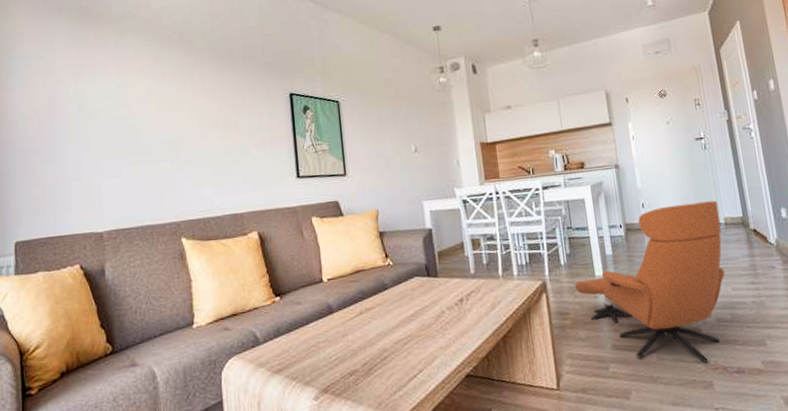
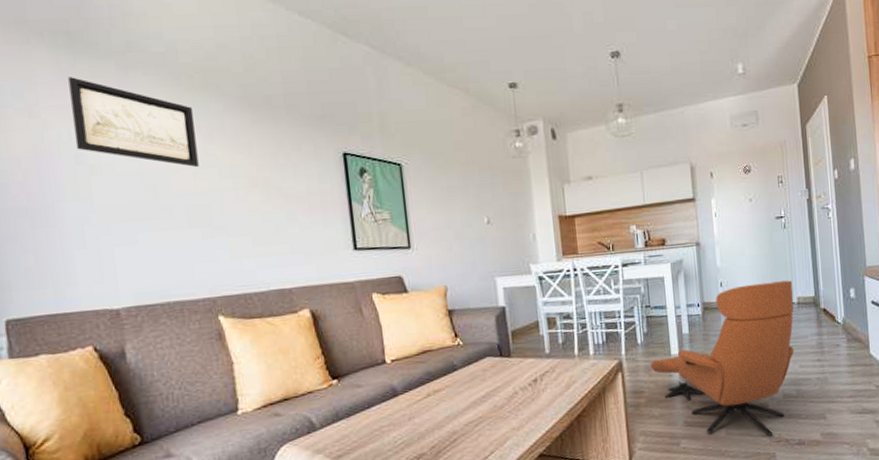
wall art: none [78,42,173,111] -> present [68,77,199,168]

